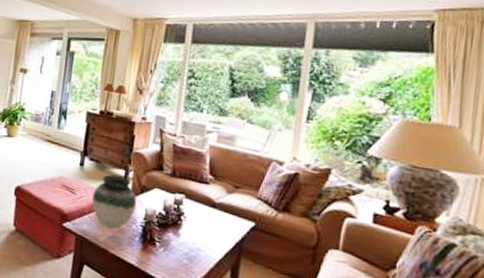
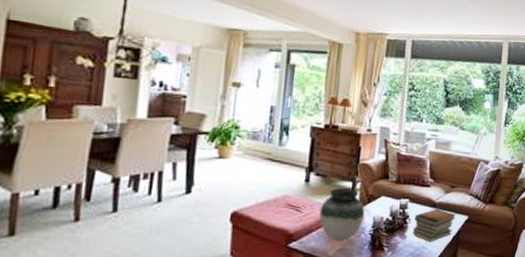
book stack: none [188,209,239,246] -> present [413,209,456,242]

